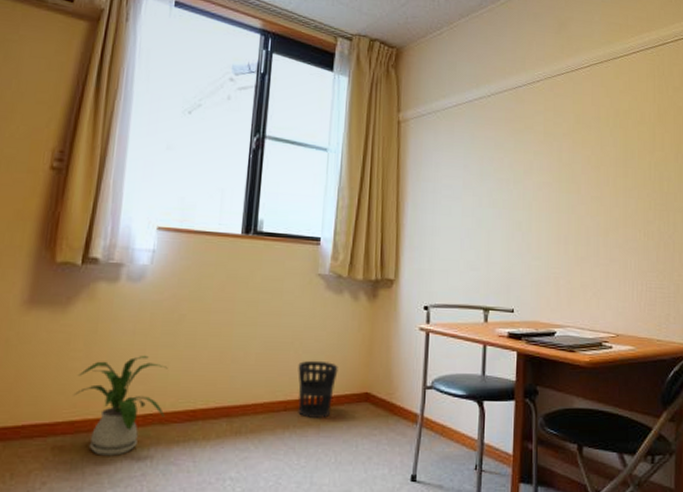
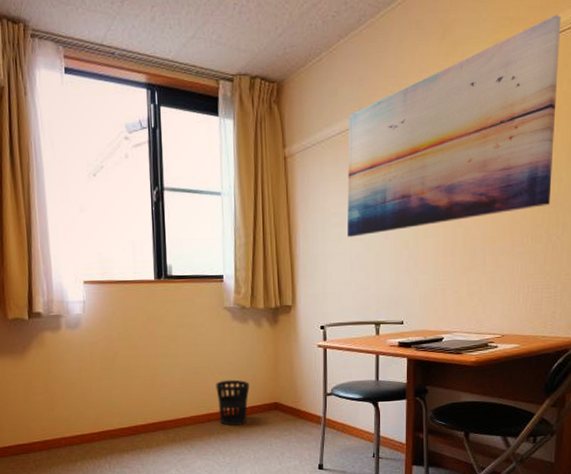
house plant: present [73,355,168,456] -> none [42,386,114,464]
wall art: none [458,27,665,212] -> present [347,14,561,237]

